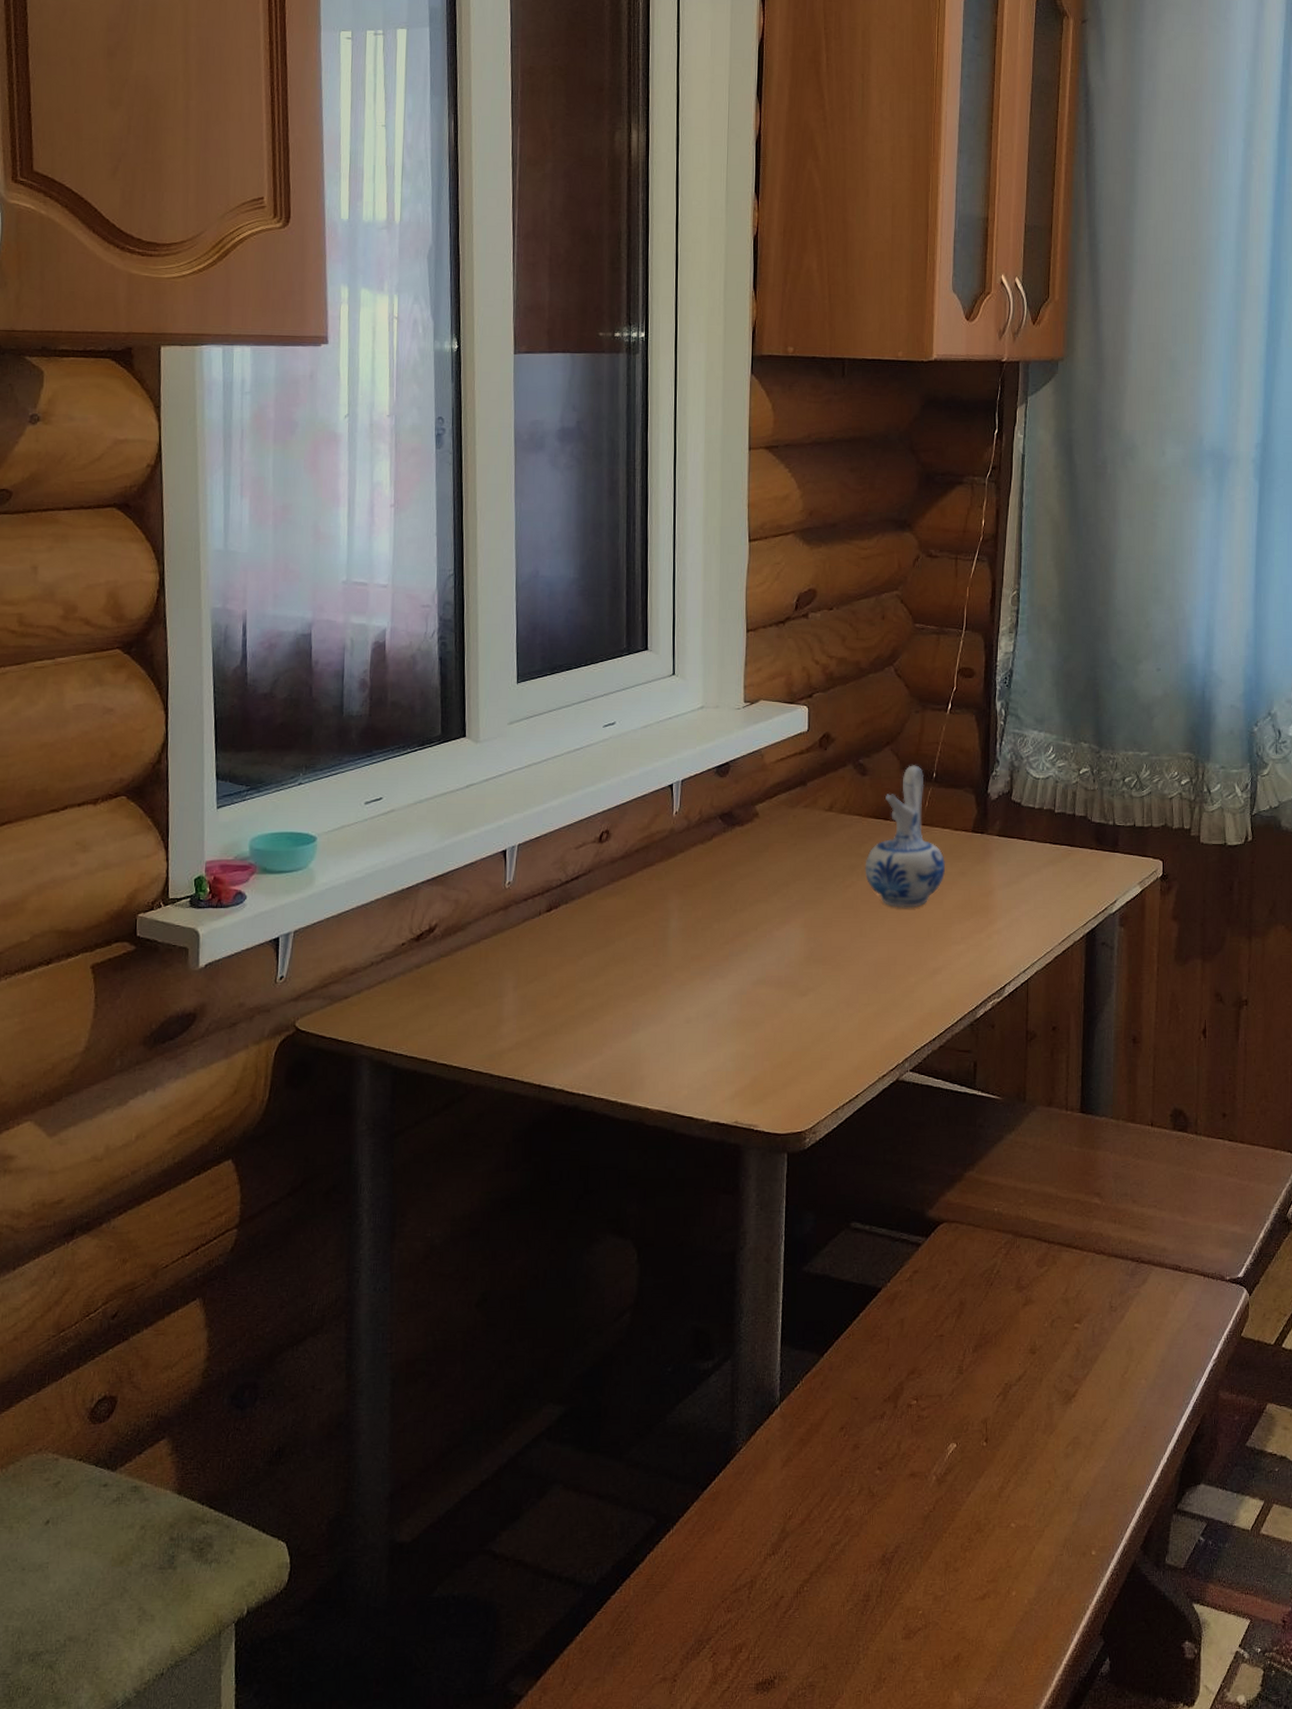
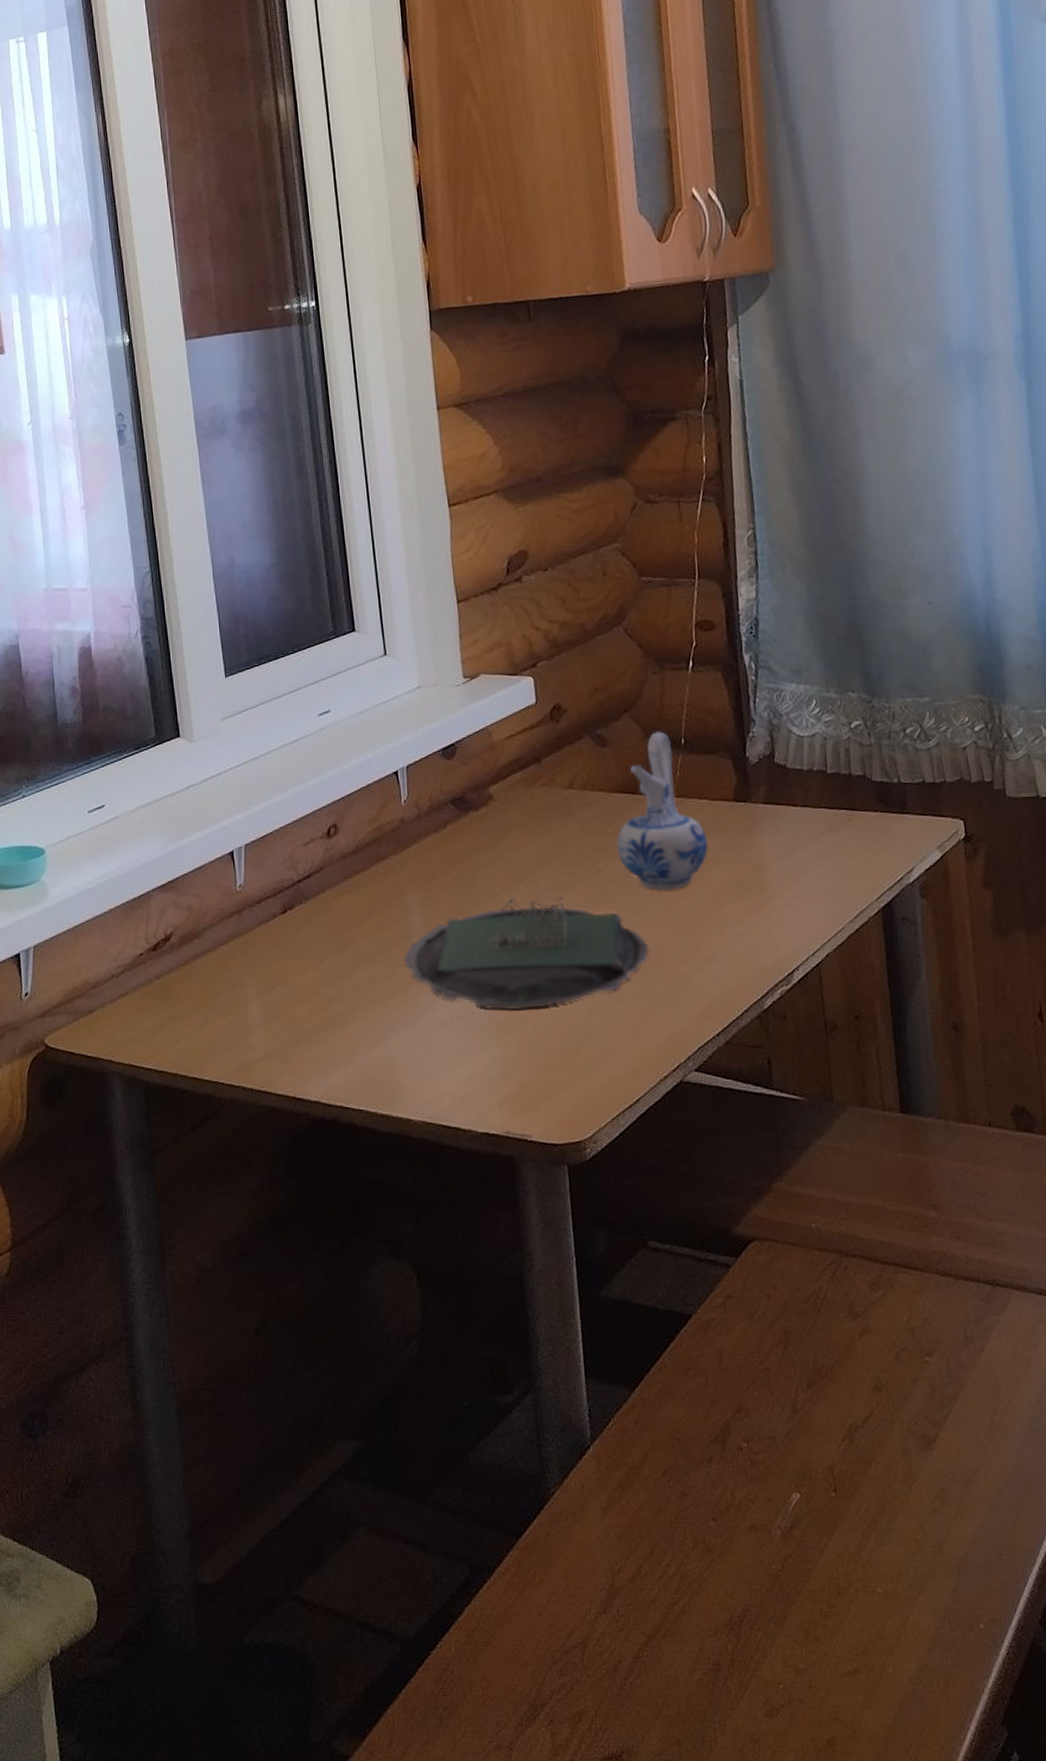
plate: none [659,908,882,1010] -> present [404,896,649,1010]

